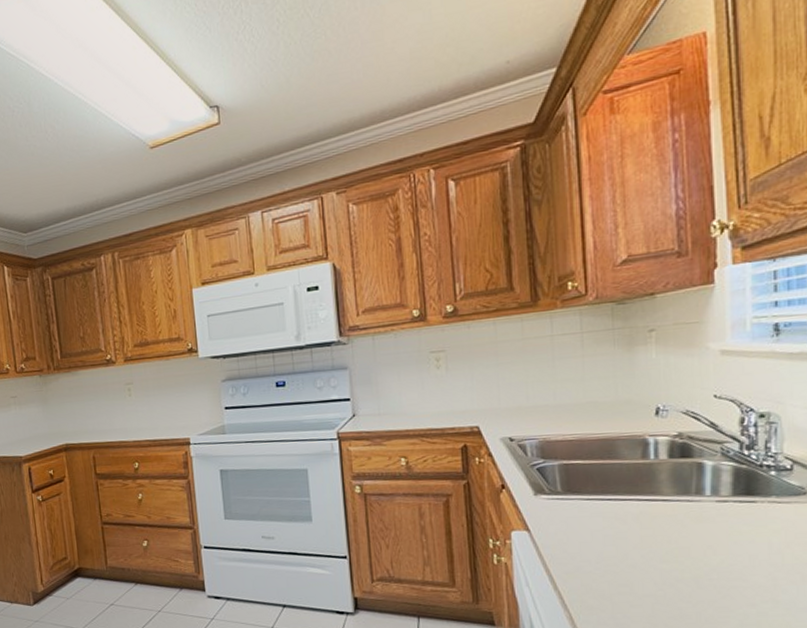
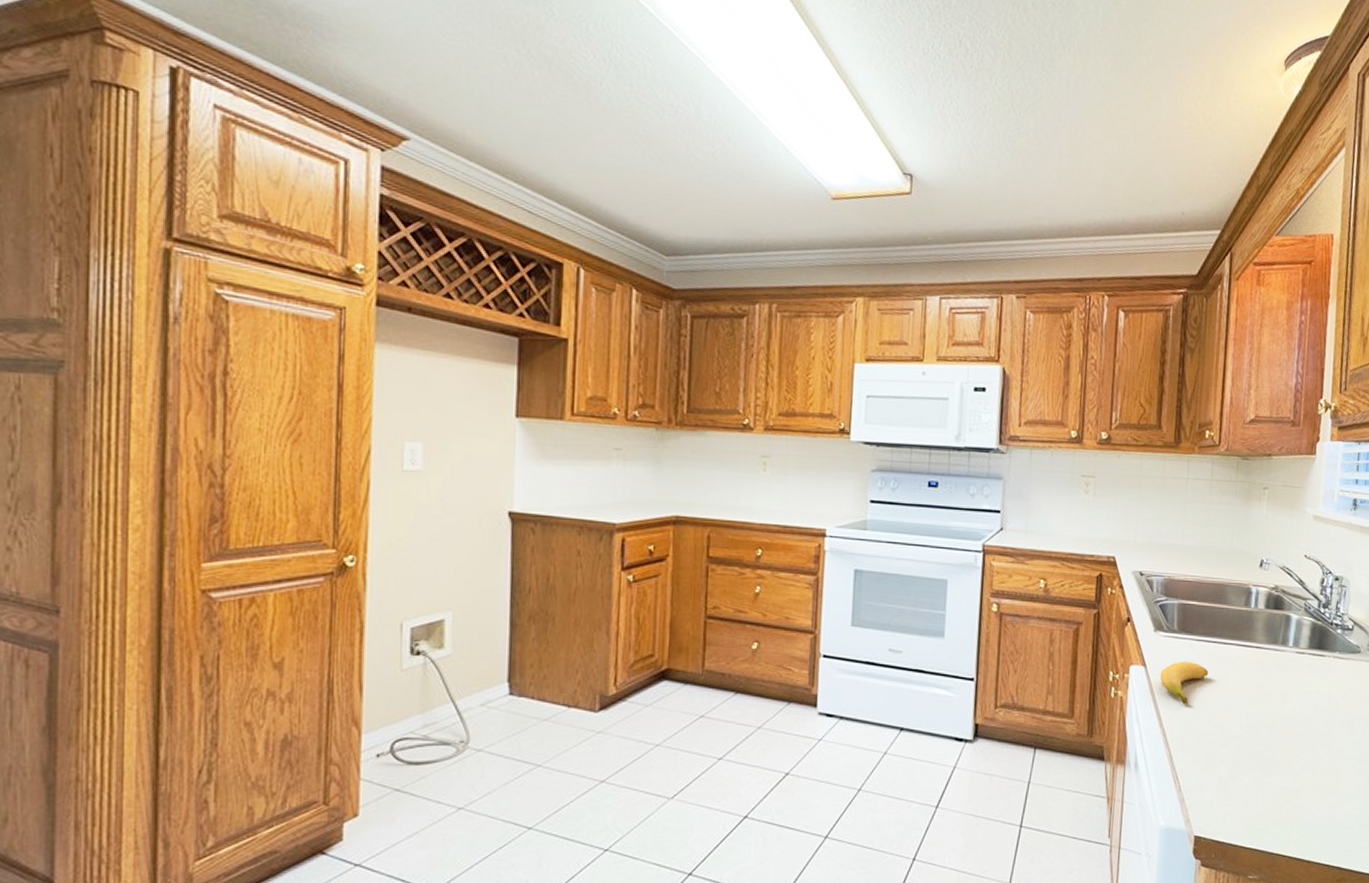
banana: none [547,521,606,566] -> present [1160,661,1209,704]

